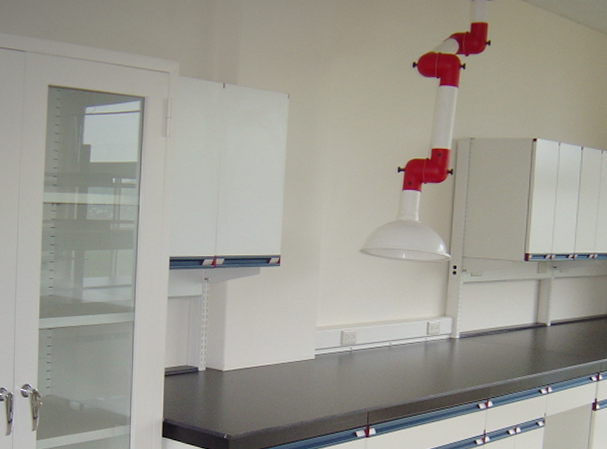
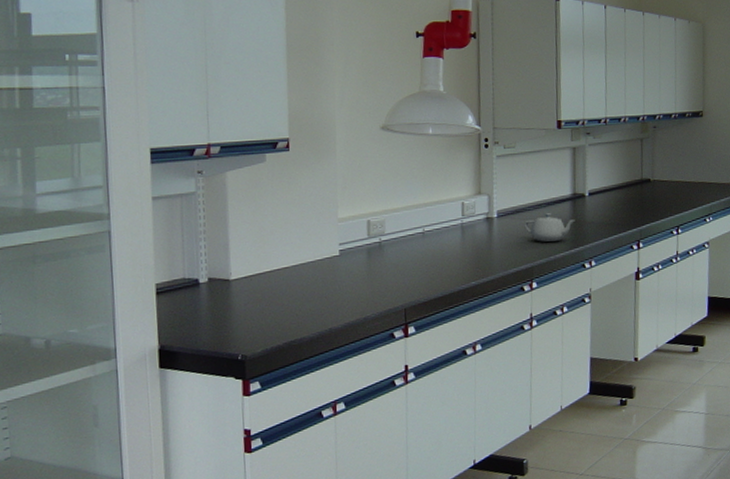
teapot: none [484,339,535,366] -> present [524,213,575,243]

